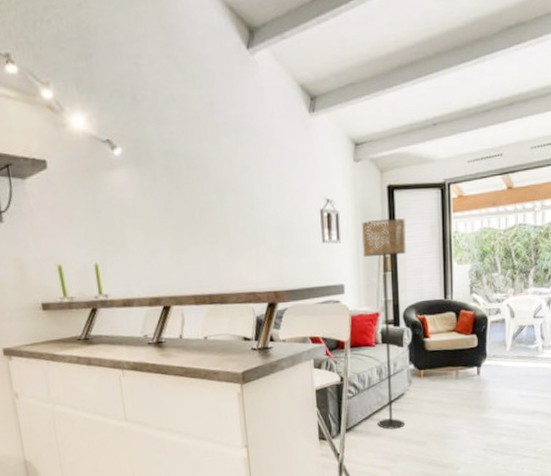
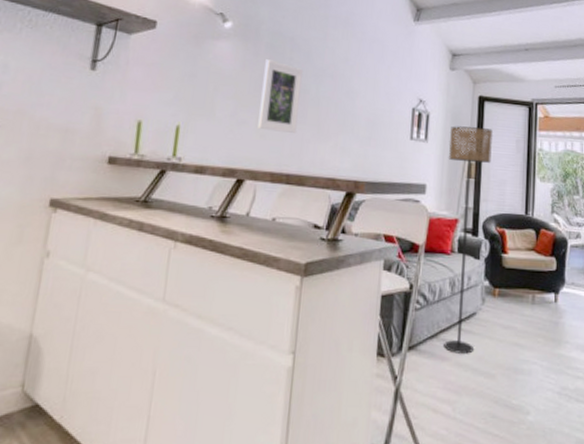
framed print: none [164,182,210,256] -> present [258,59,303,133]

